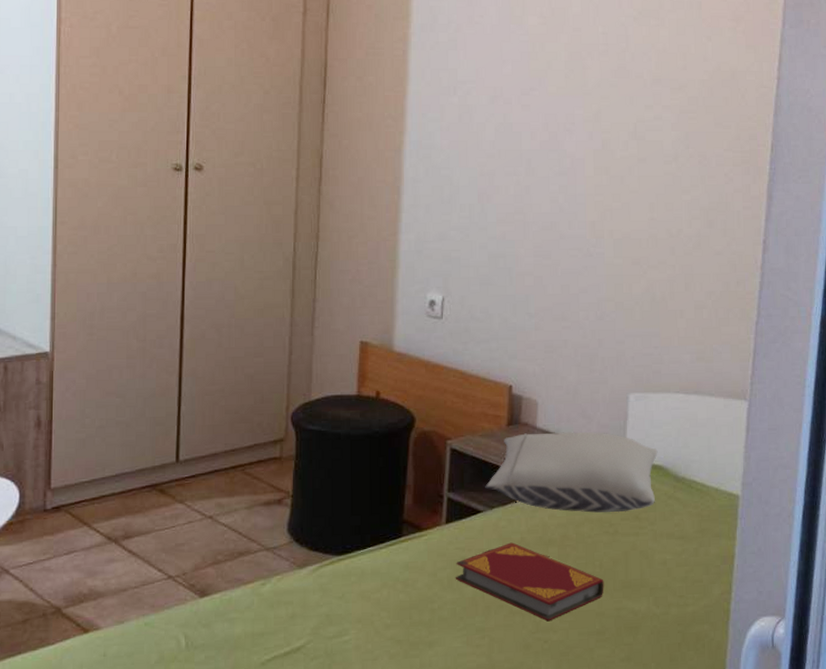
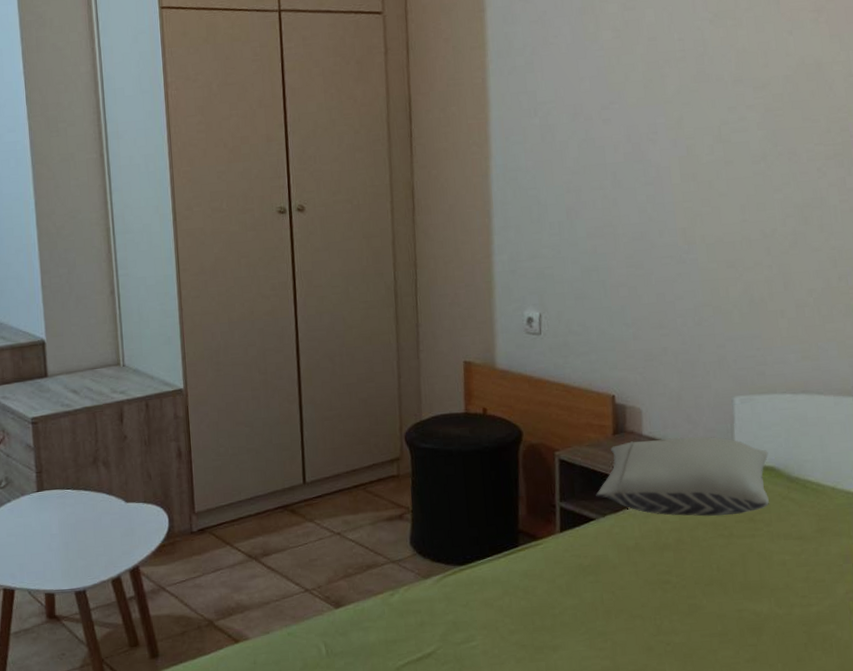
hardback book: present [455,542,604,622] -> none [573,548,724,624]

